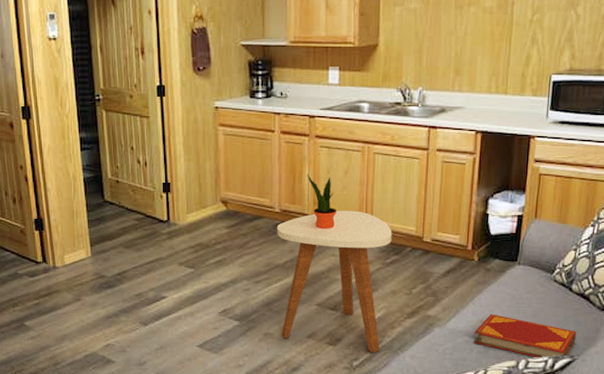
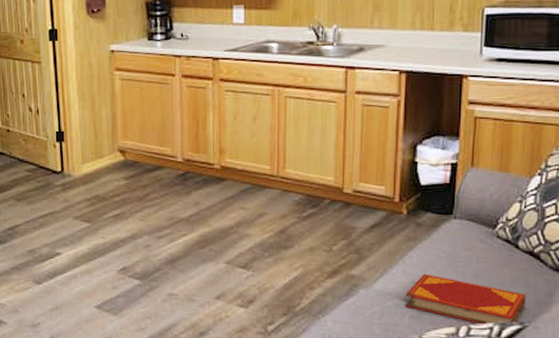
side table: present [277,210,392,353] -> none [180,159,308,316]
potted plant: present [307,173,337,230] -> none [212,119,246,181]

